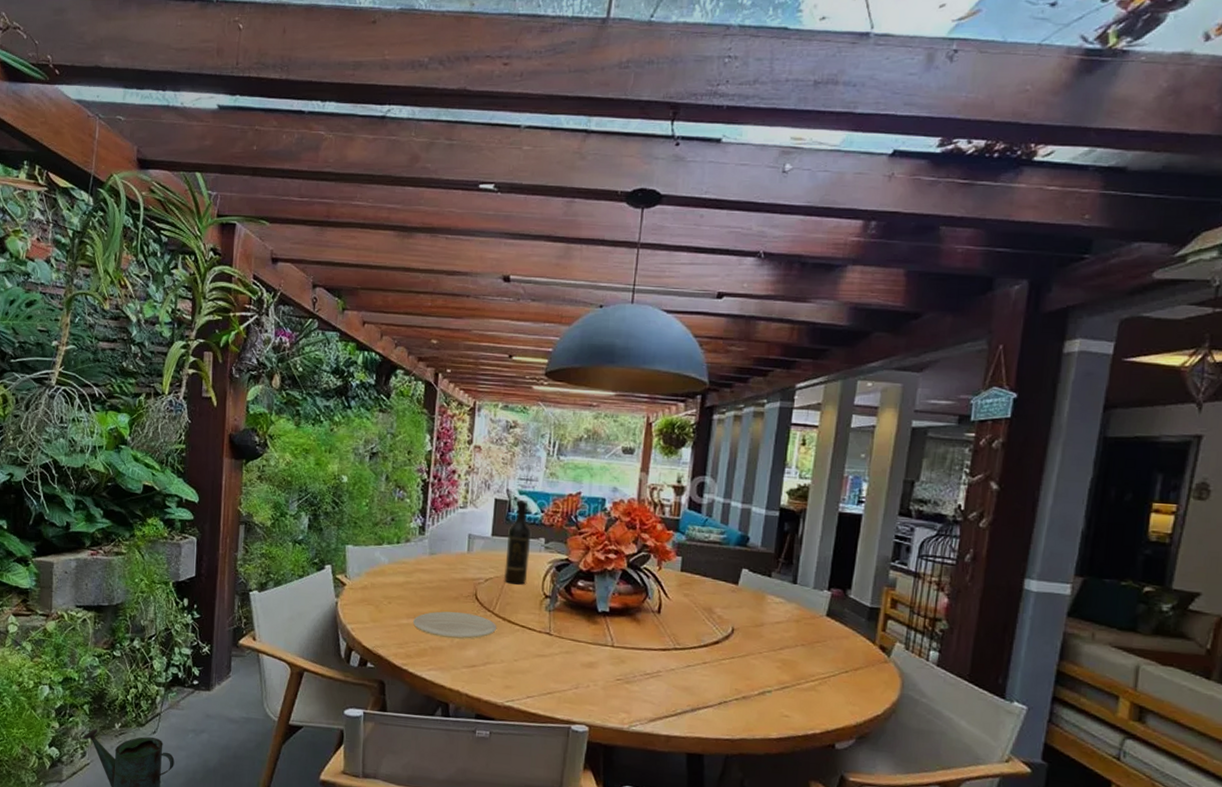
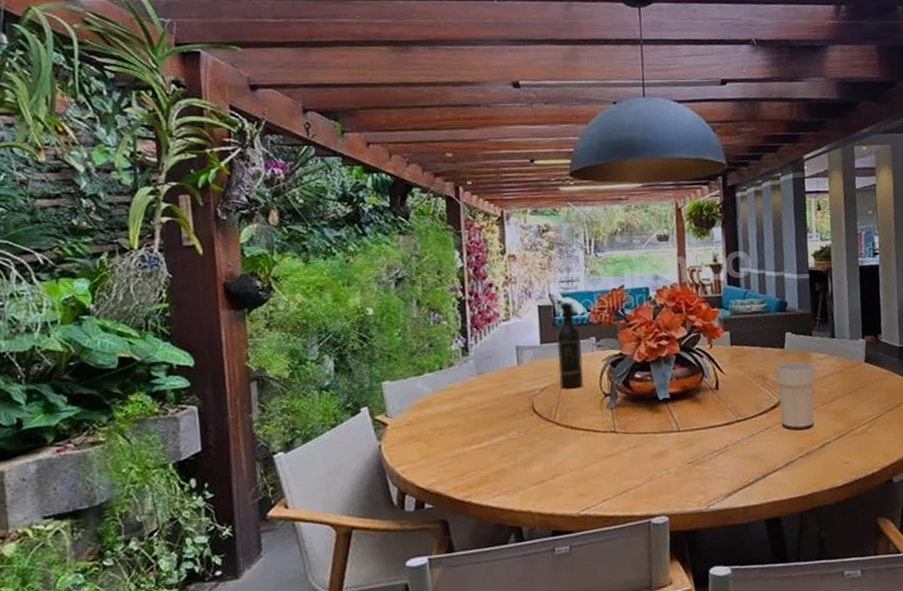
plate: present [413,611,497,639] -> none [470,427,561,460]
cup: none [721,600,769,673] -> present [775,362,816,431]

